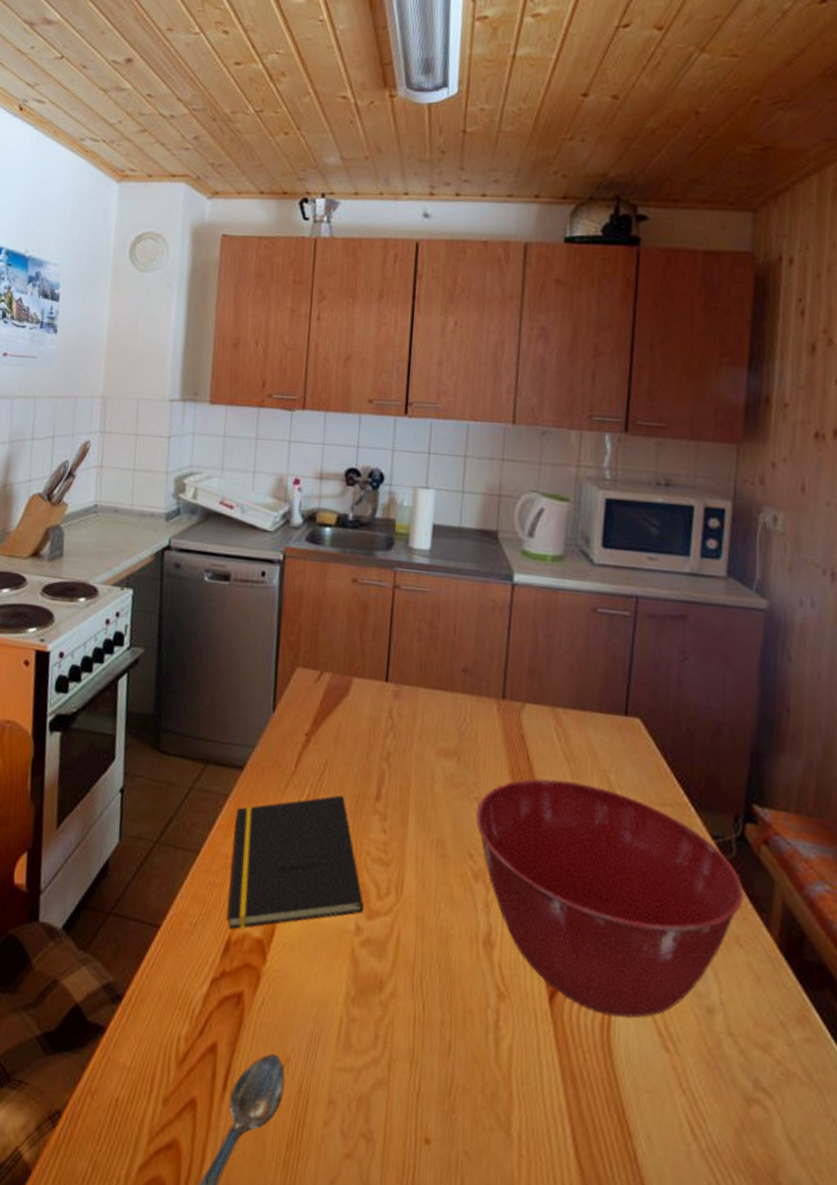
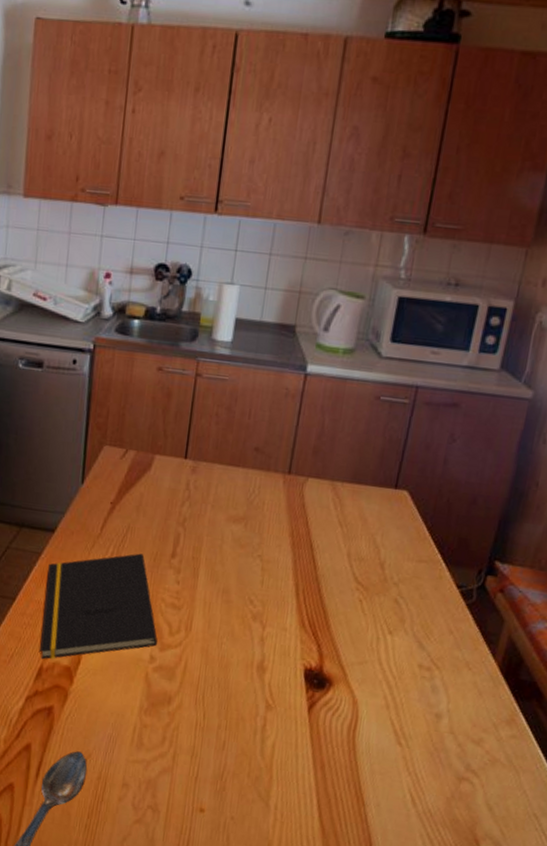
mixing bowl: present [476,779,744,1018] -> none [257,540,478,722]

